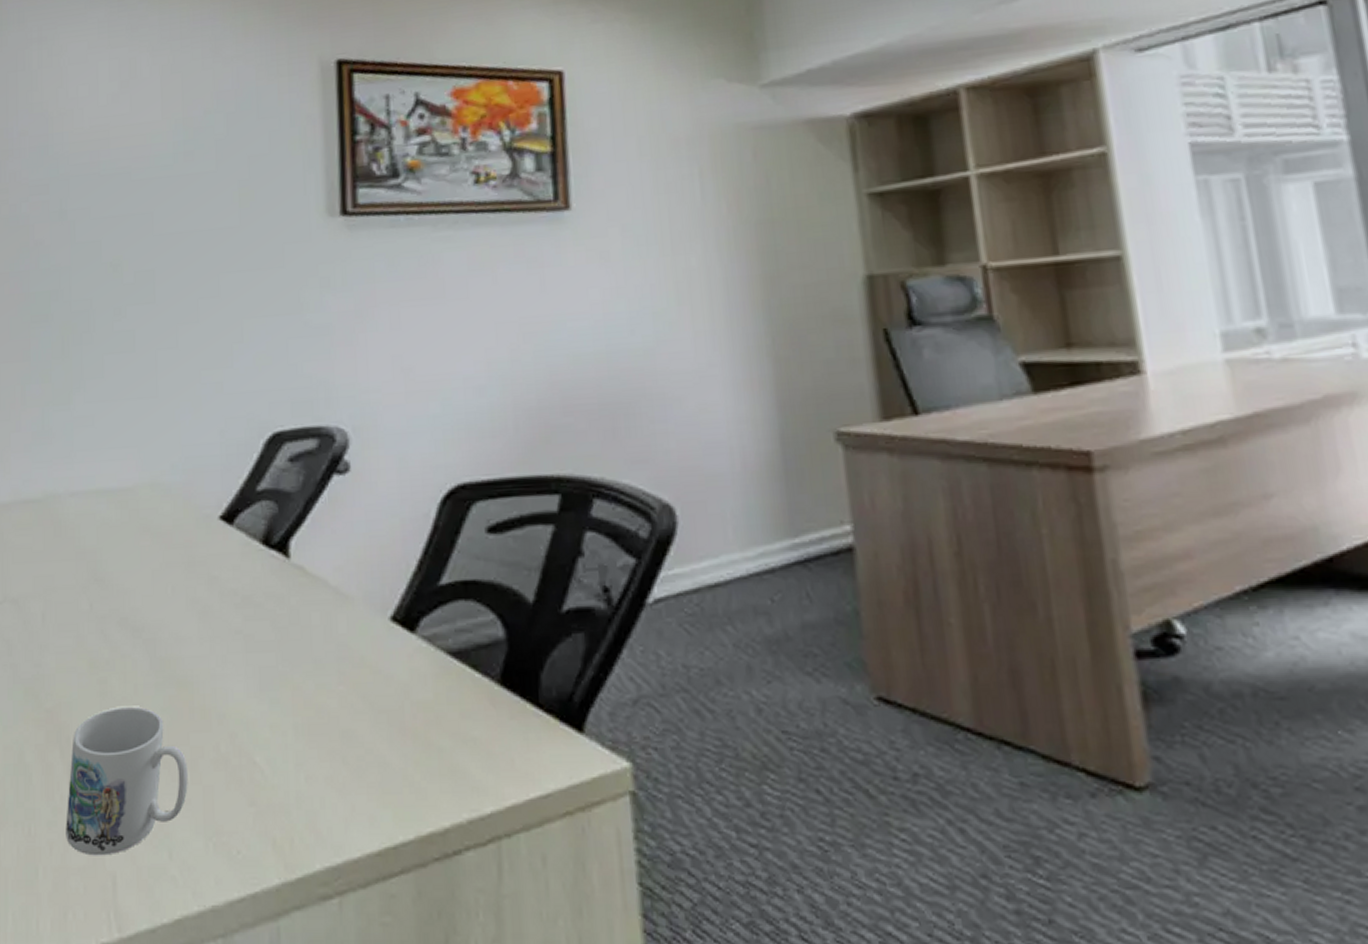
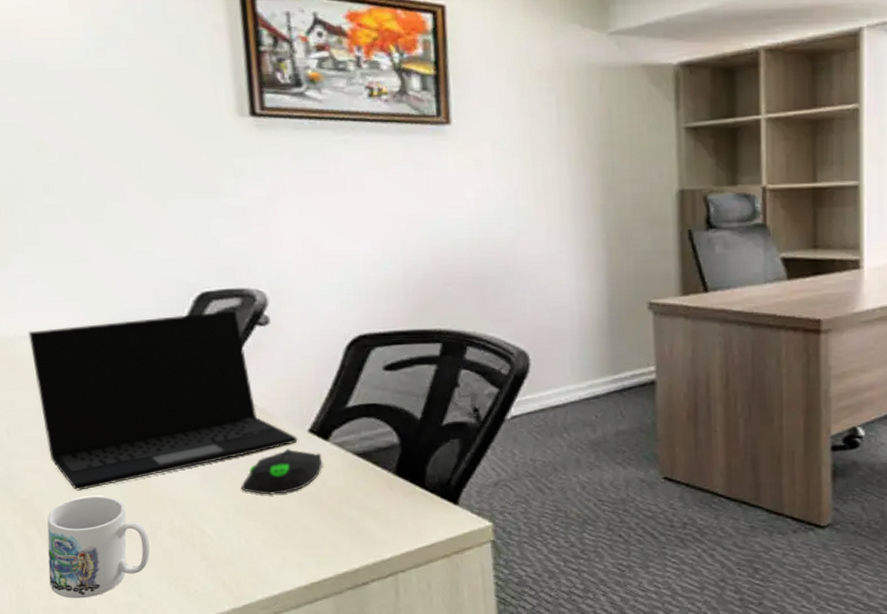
laptop: none [80,454,378,699] -> present [28,310,299,491]
computer mouse: none [303,644,407,711] -> present [240,449,323,495]

